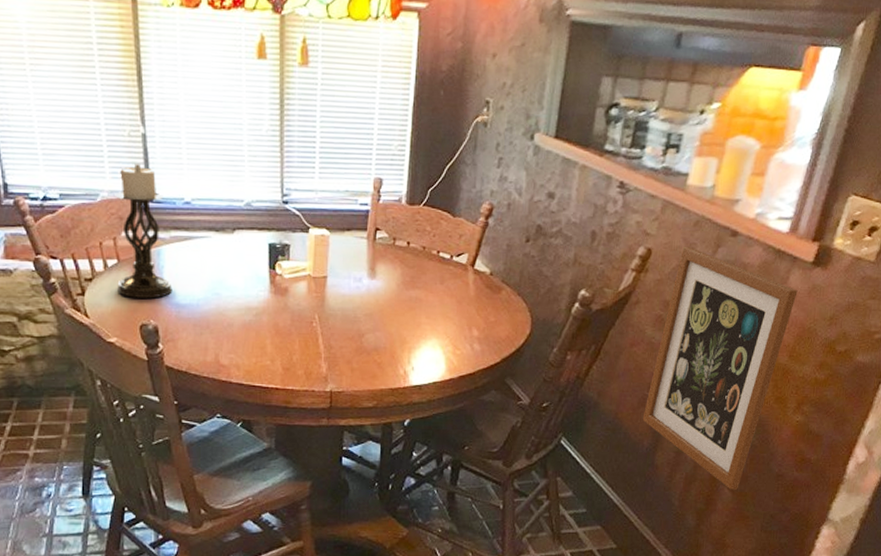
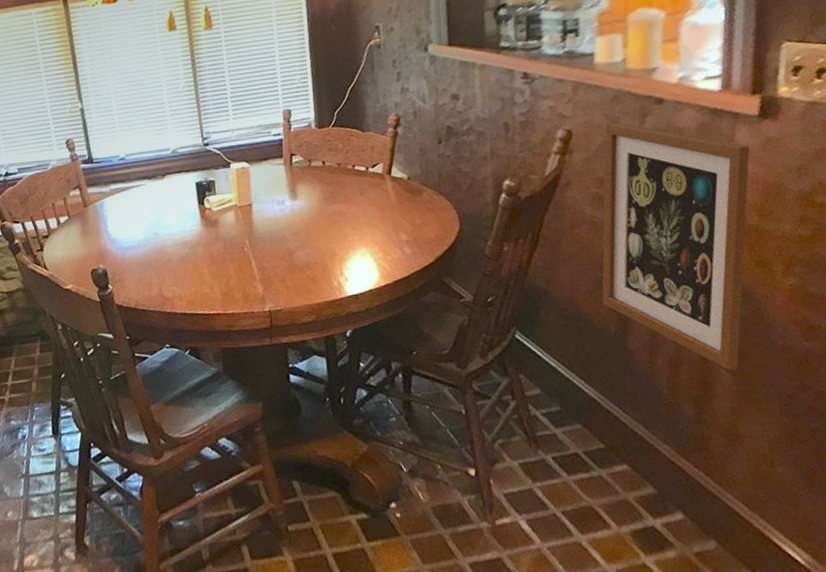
candle holder: present [115,164,172,299] -> none [62,133,116,248]

